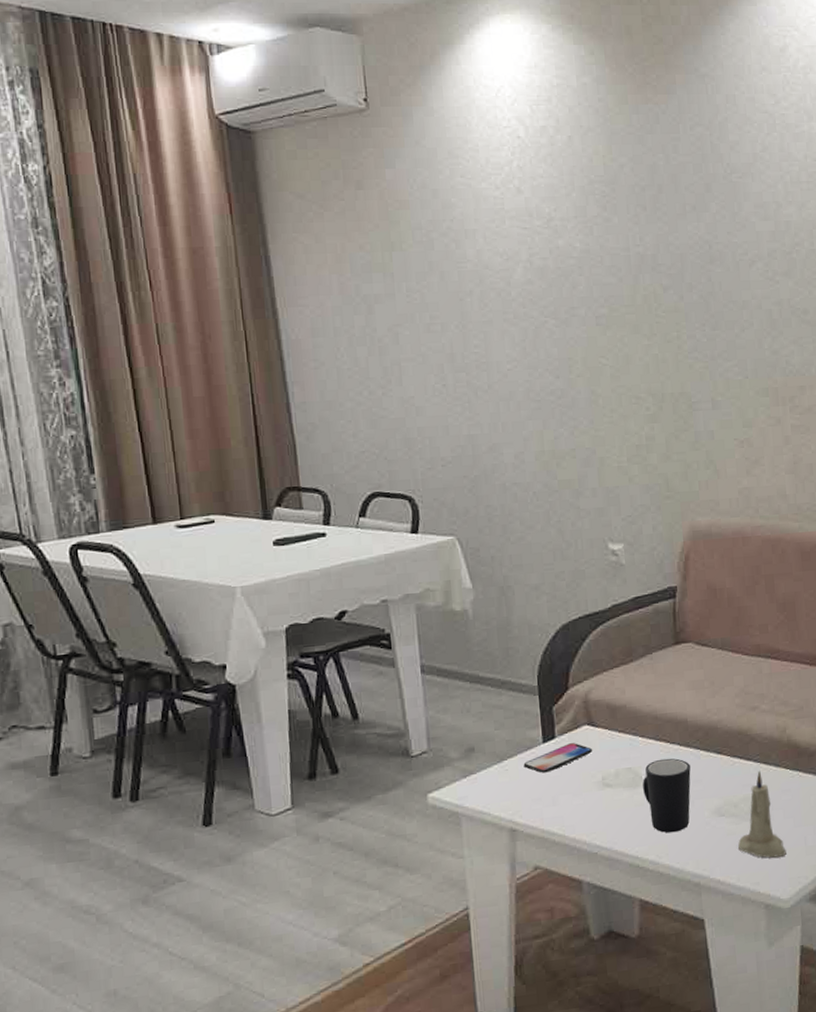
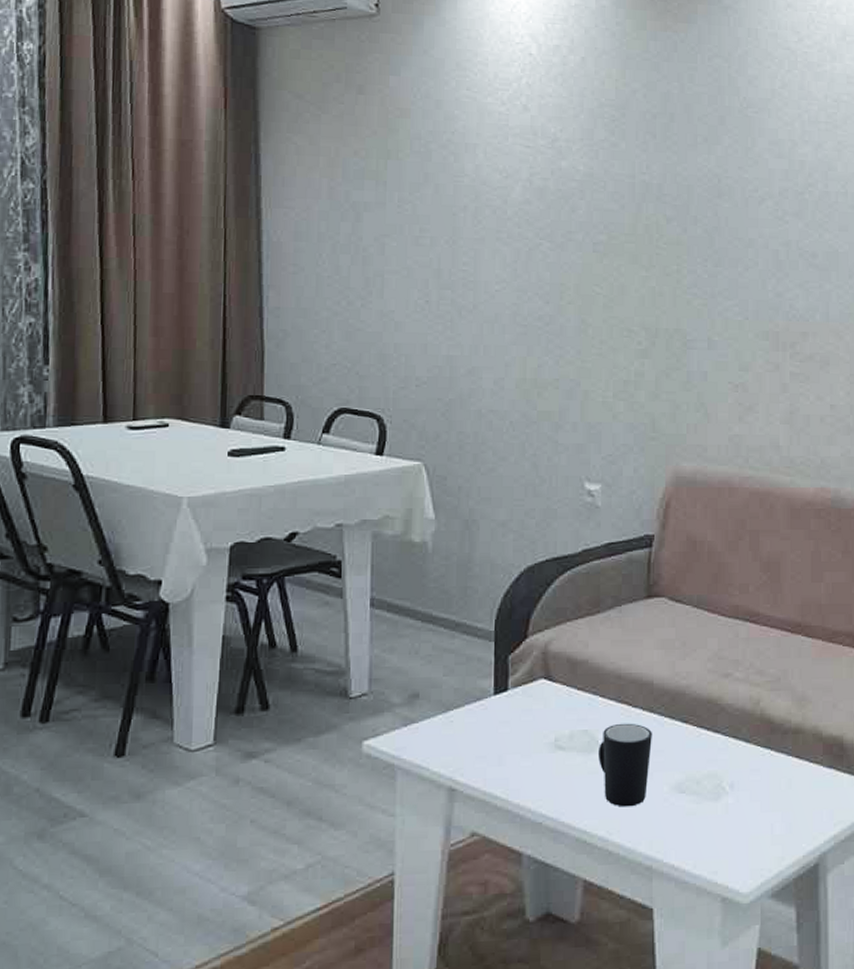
smartphone: present [523,743,593,773] -> none [470,697,548,728]
candle: present [737,770,786,858] -> none [696,745,750,845]

